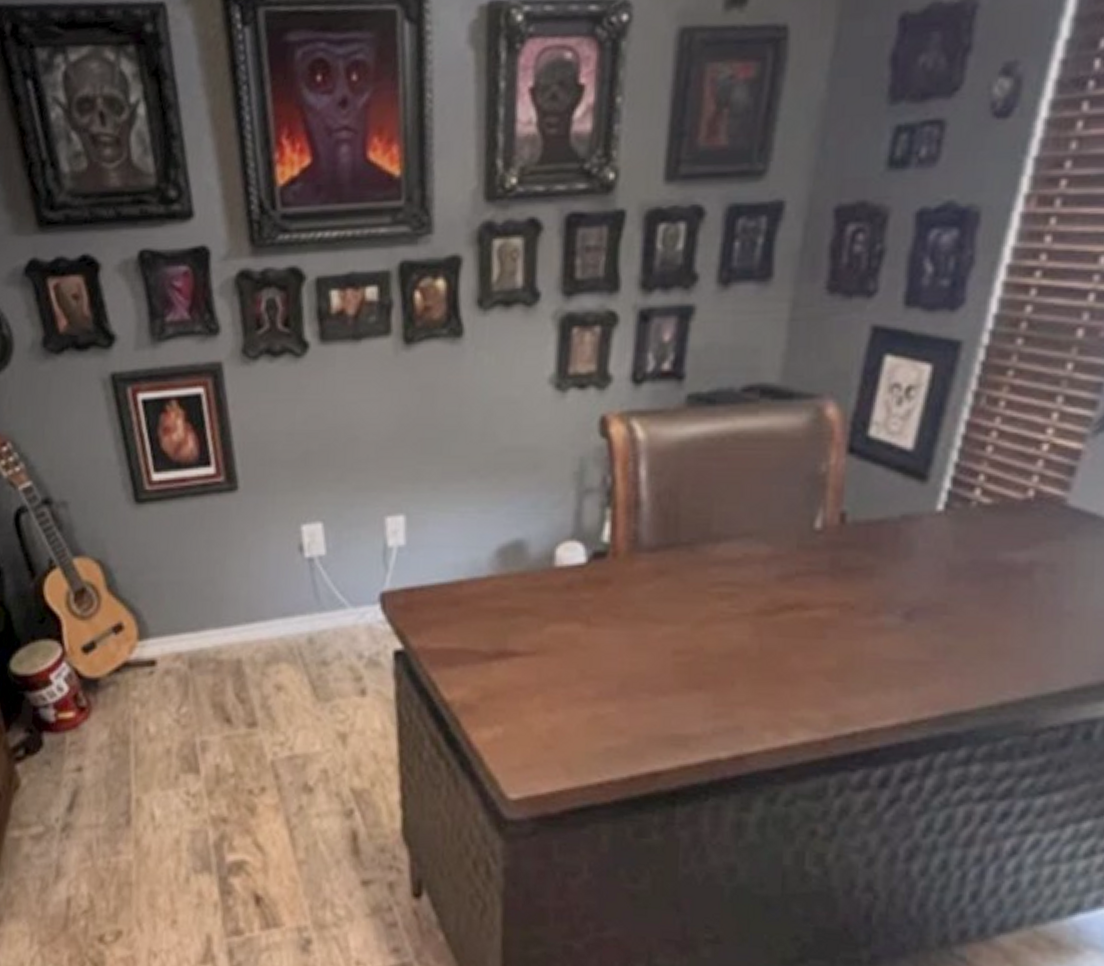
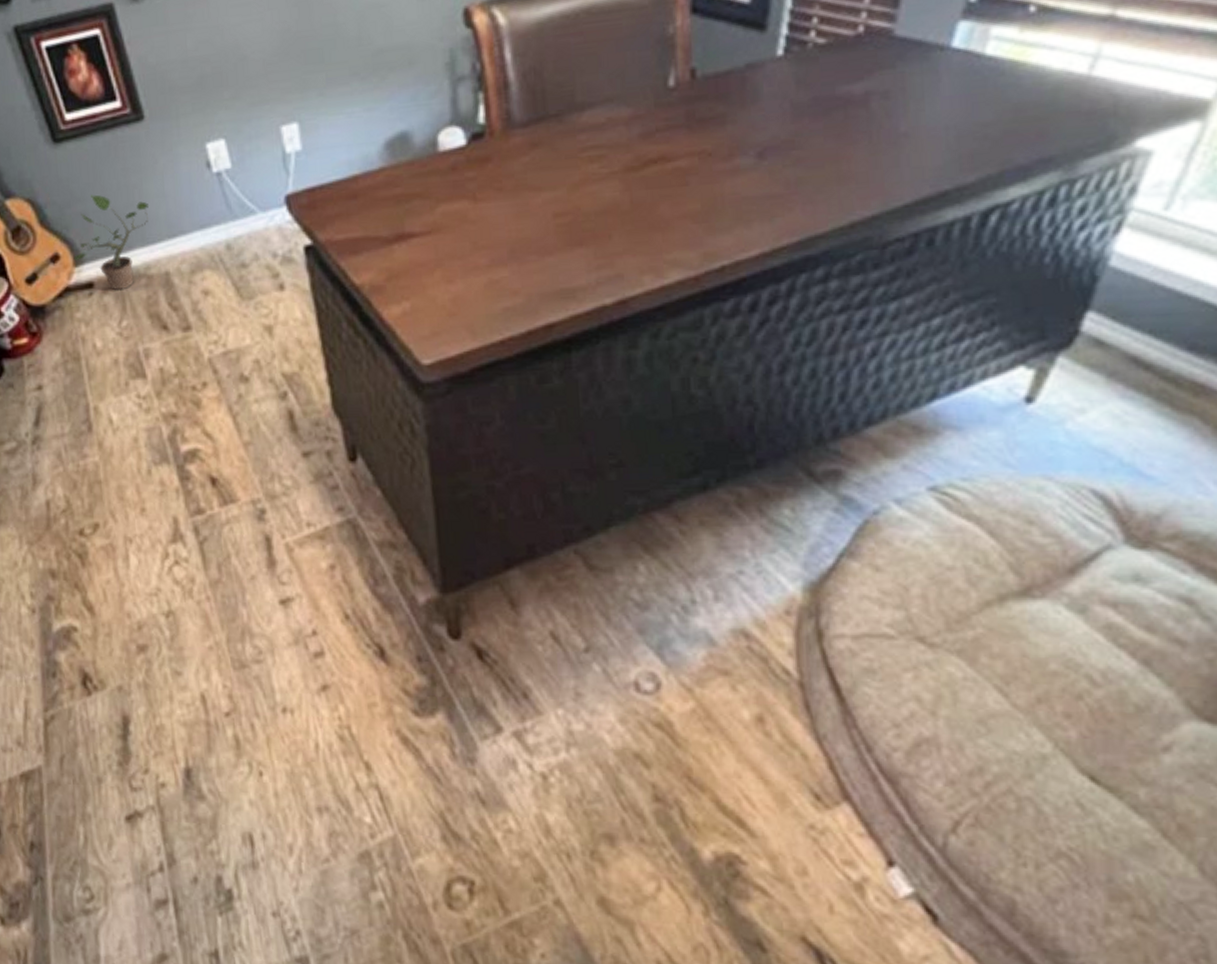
potted plant: none [138,564,229,673] -> present [73,194,149,291]

